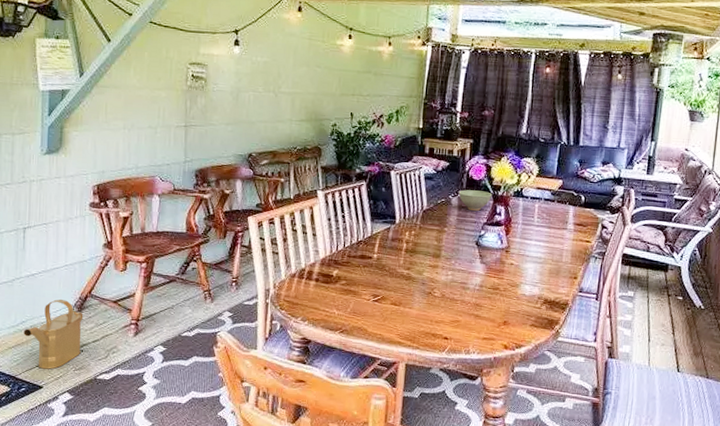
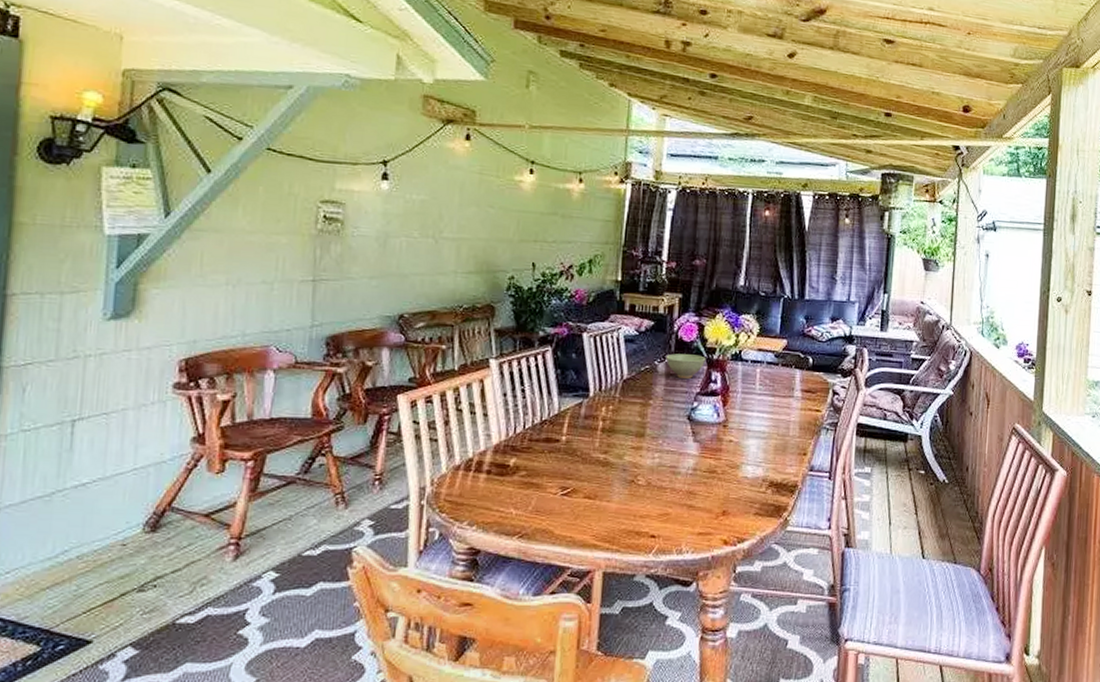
watering can: present [23,299,84,369] -> none [65,517,159,616]

